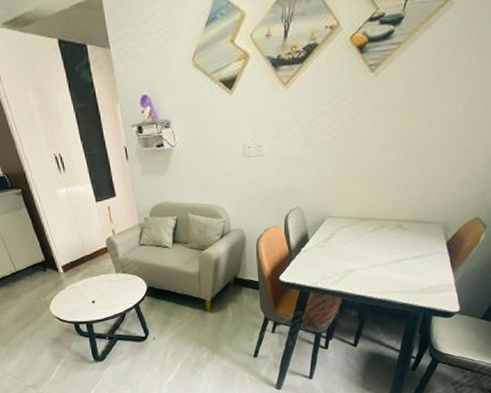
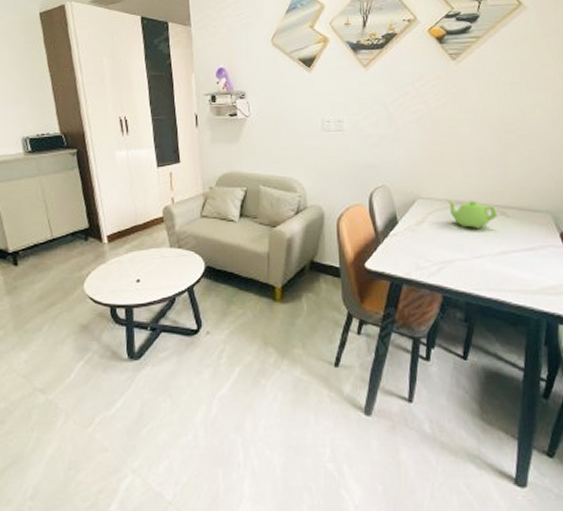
teapot: none [353,216,395,242] -> present [447,199,497,229]

